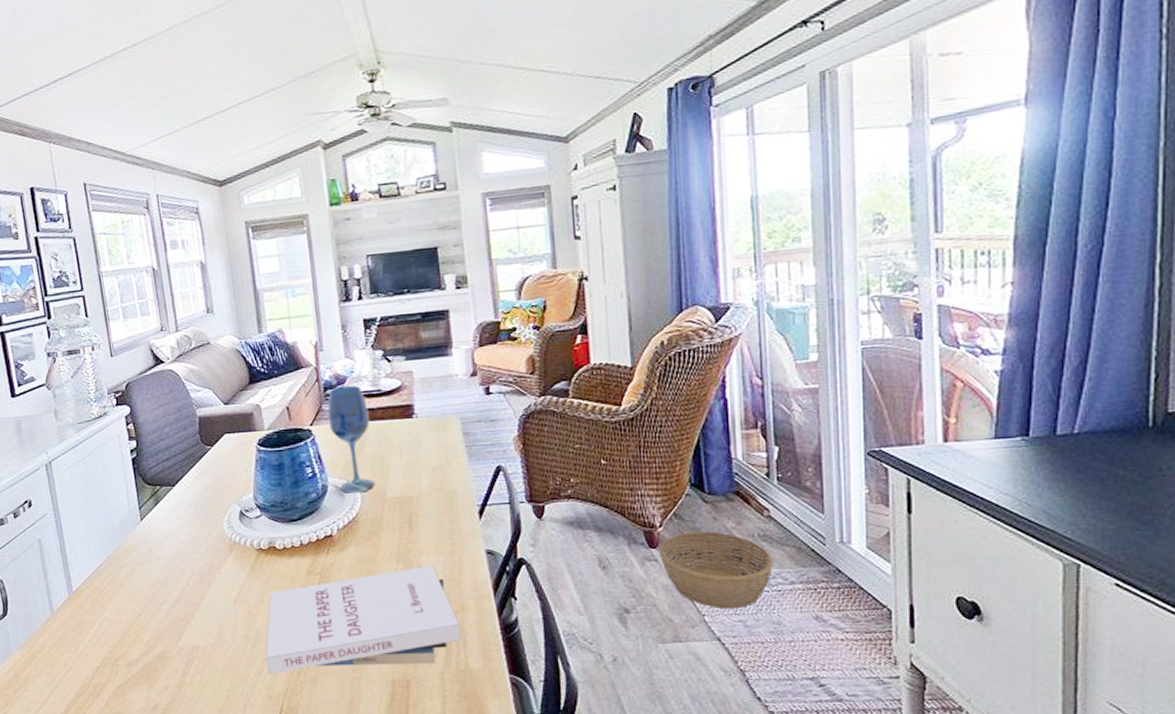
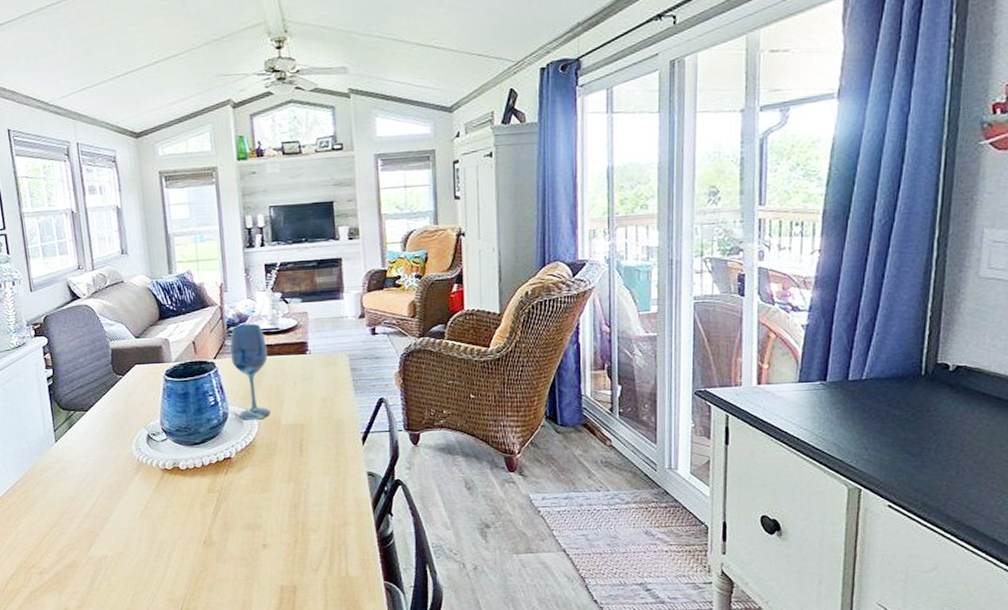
books: present [265,565,461,675] -> none [167,485,343,581]
basket: present [658,531,774,608] -> none [516,458,613,524]

